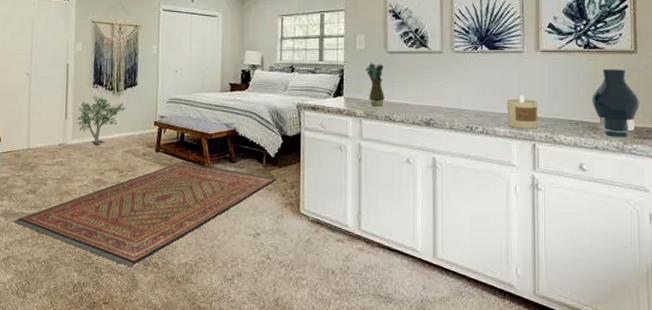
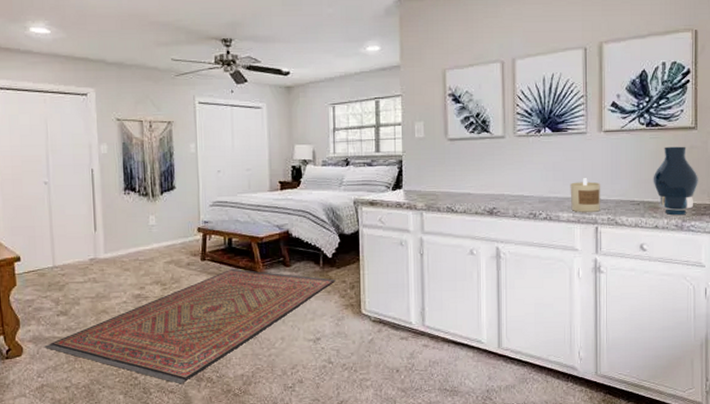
potted tree: present [77,94,127,145] -> none [108,202,165,258]
vase: present [366,61,384,107] -> none [426,150,446,198]

